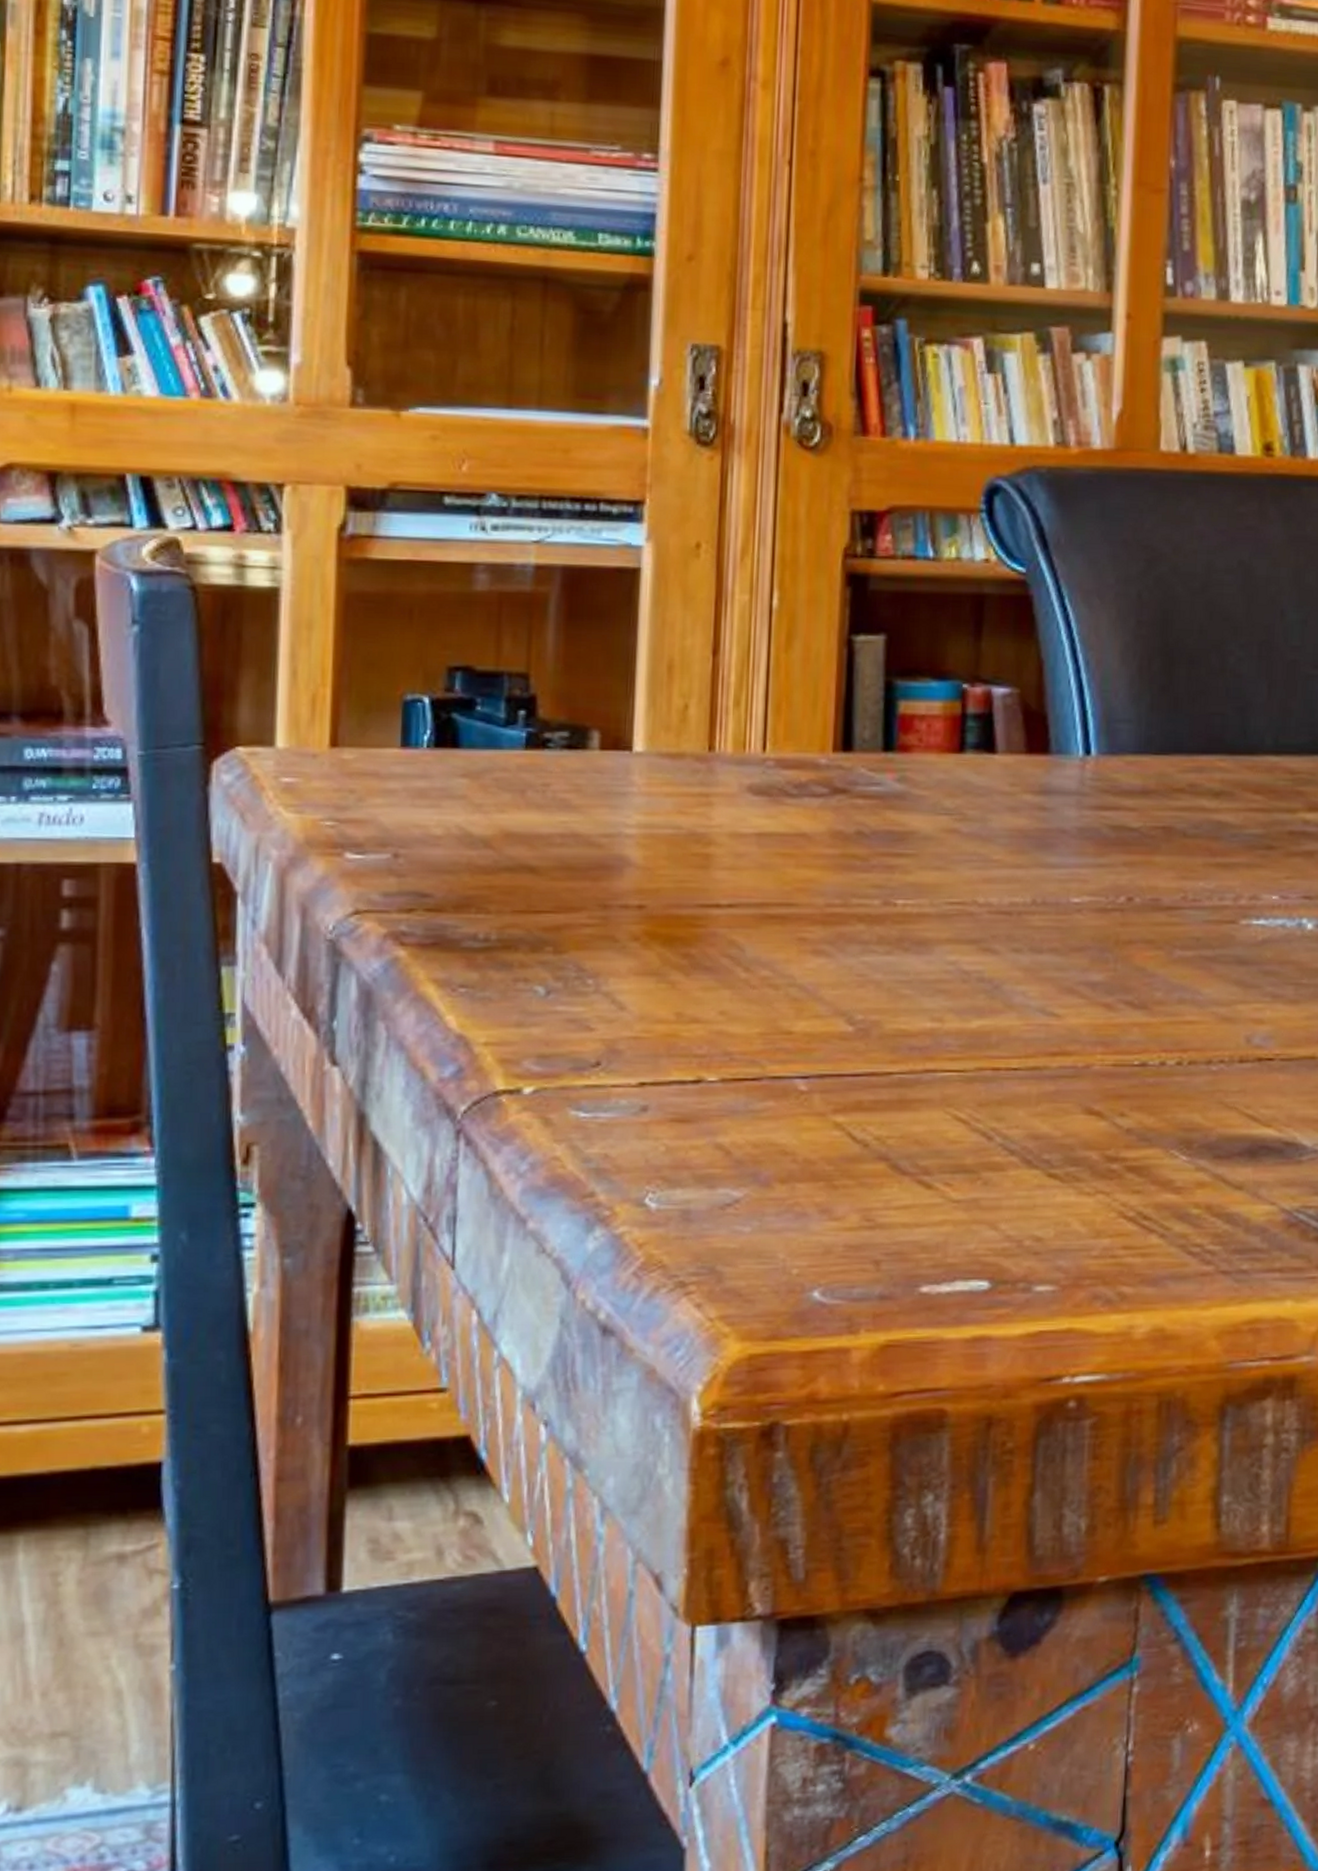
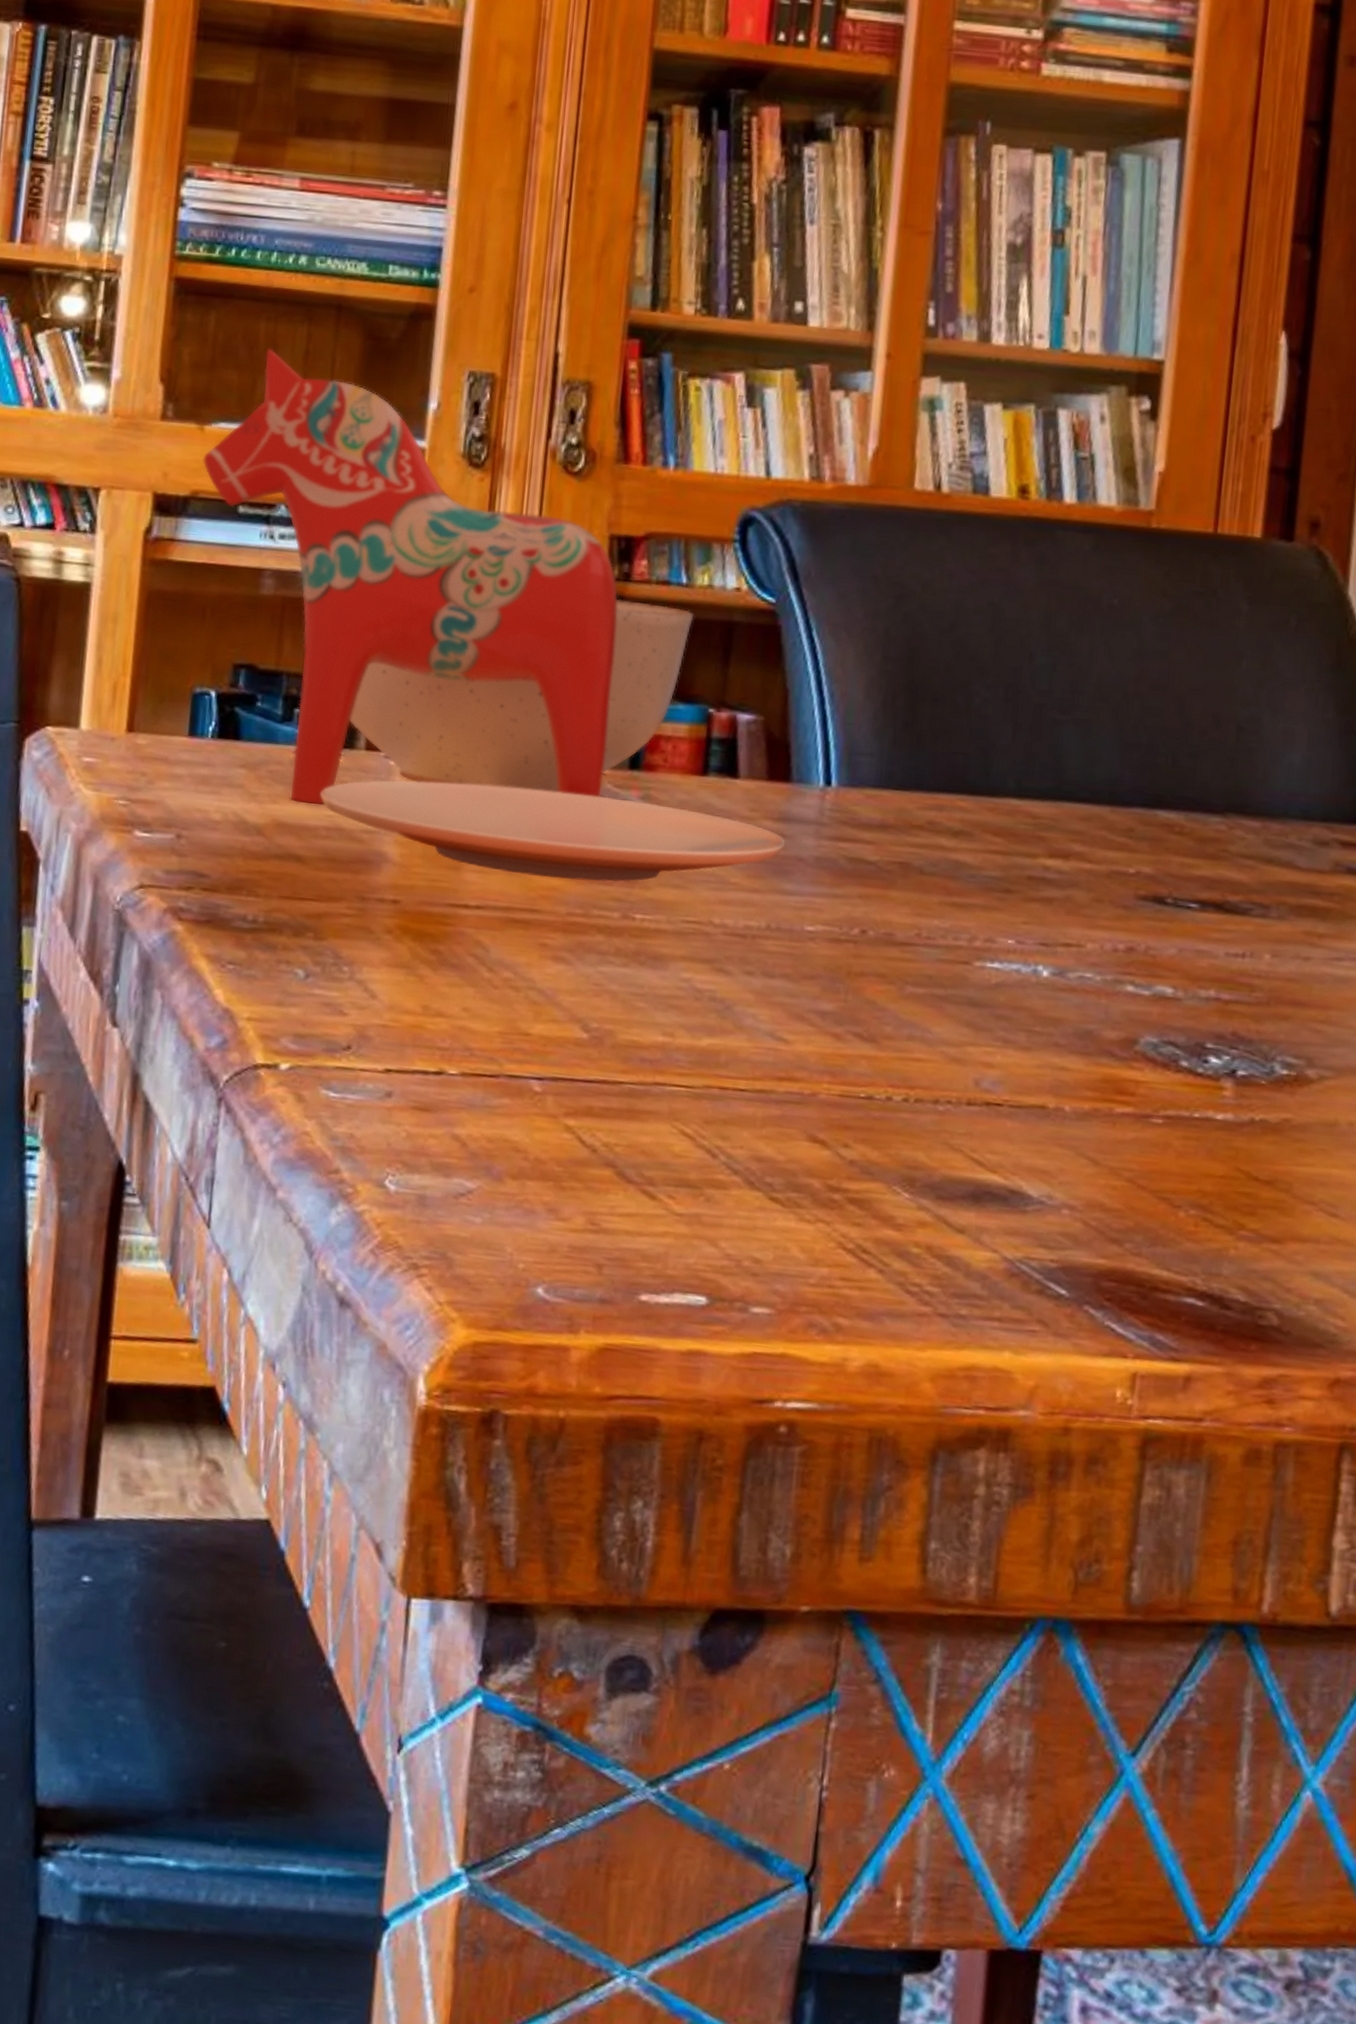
decorative figurine: none [399,325,863,812] -> present [202,347,618,806]
plate: none [552,777,1048,870] -> present [320,779,786,882]
bowl: none [580,576,943,781] -> present [349,598,694,793]

